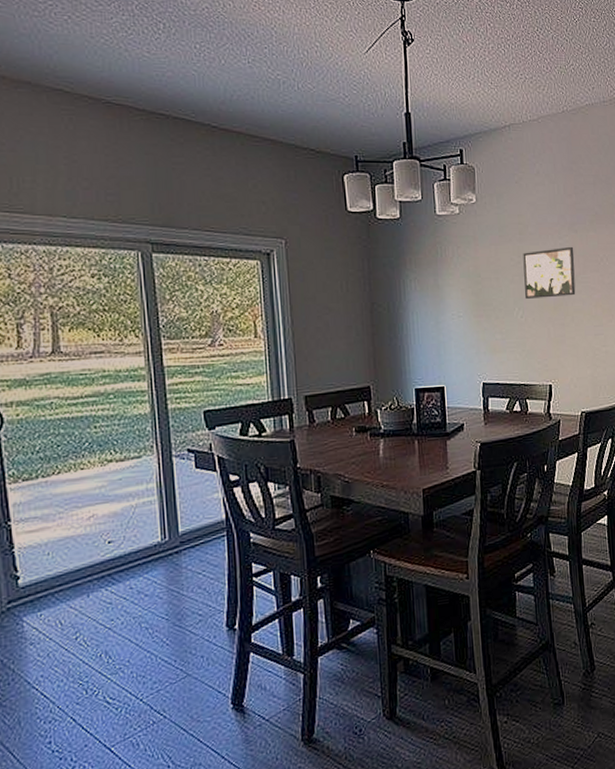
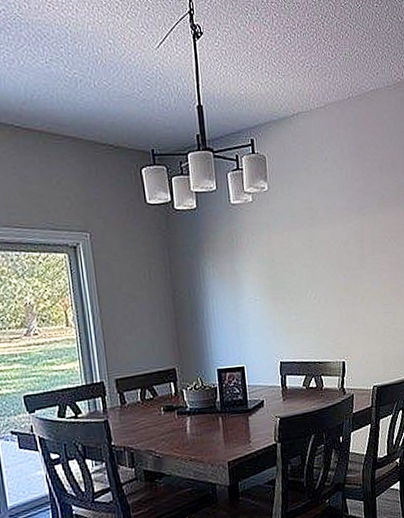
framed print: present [523,246,576,299] -> none [314,229,365,281]

